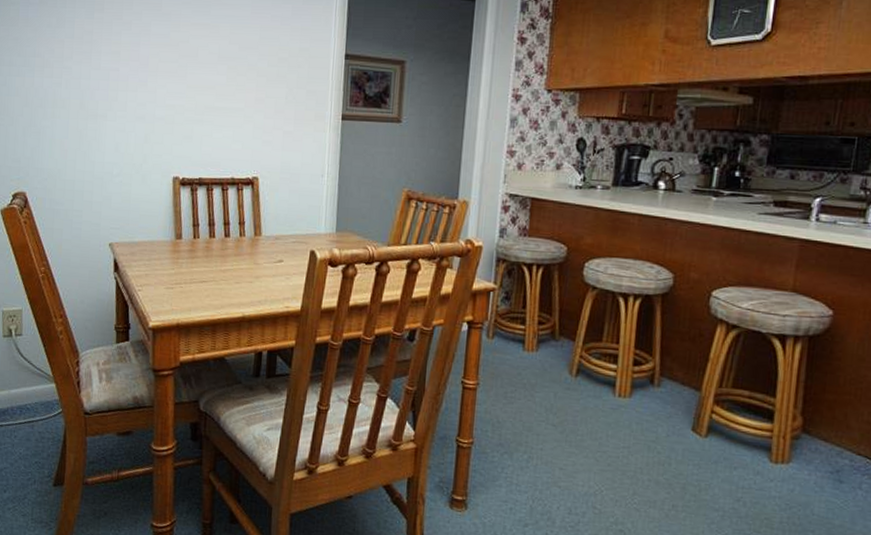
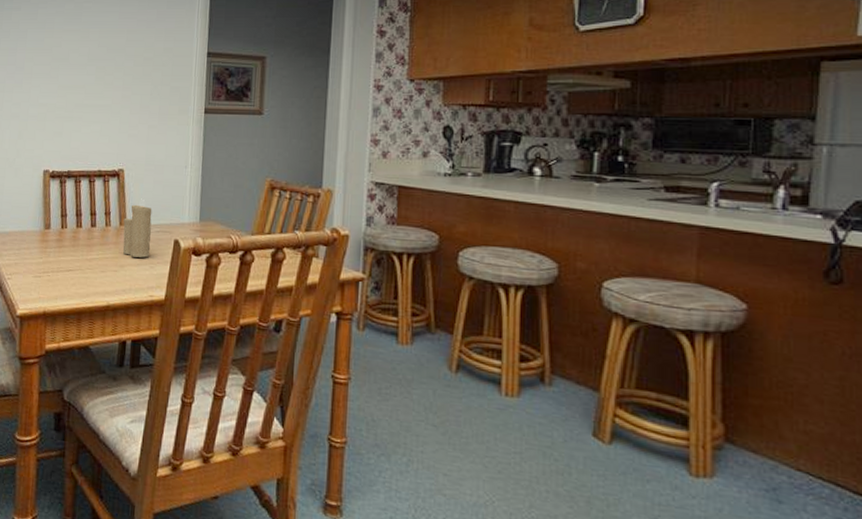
candle: none [257,208,288,269] -> present [122,198,152,258]

